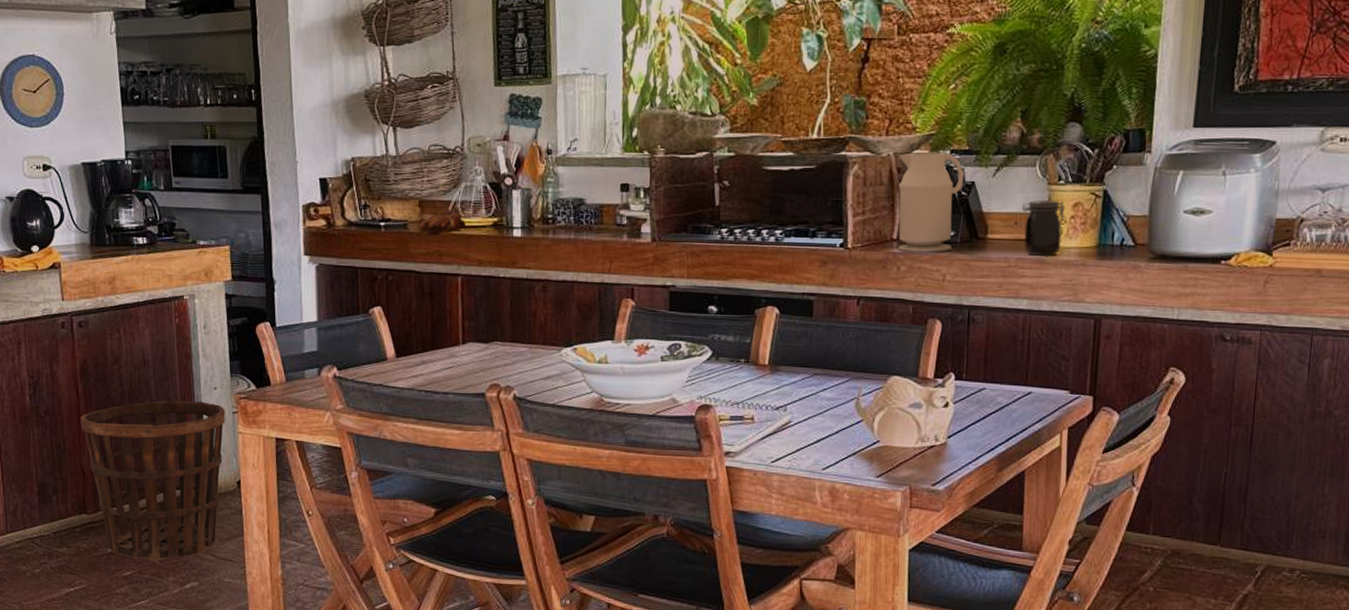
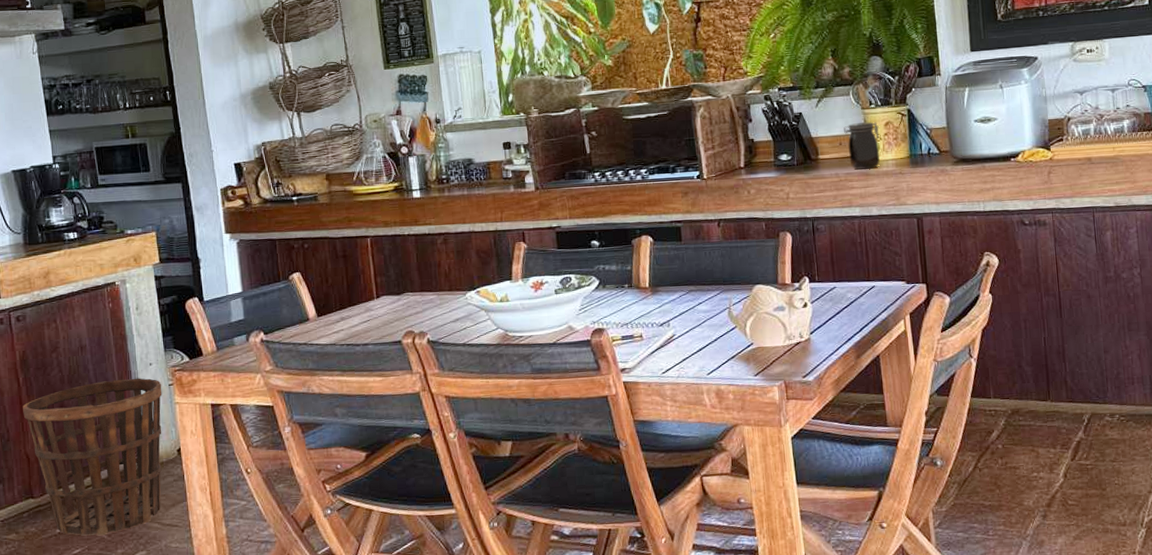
bread loaf: present [419,212,466,235] -> none [328,182,370,204]
water jug: present [898,151,964,255] -> none [736,90,793,179]

